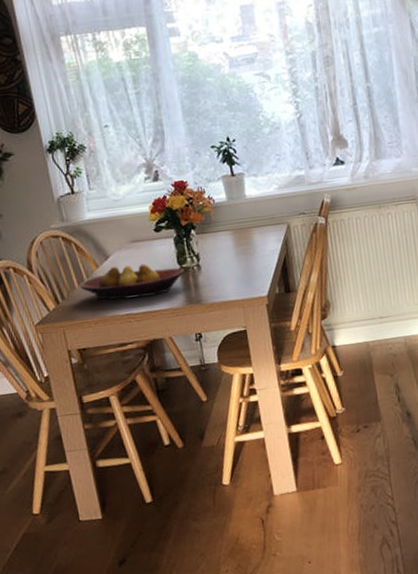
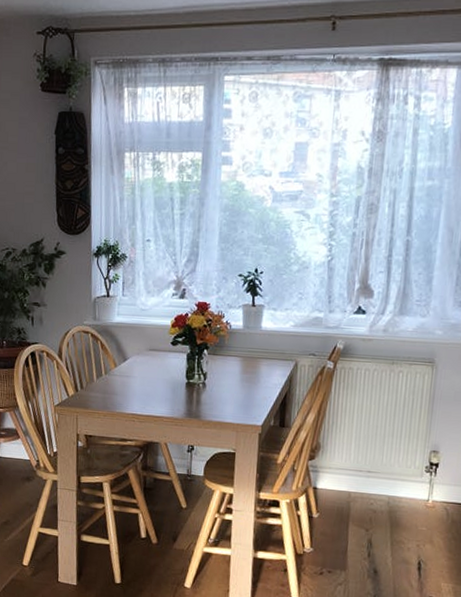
fruit bowl: present [79,263,185,300] -> none [97,368,191,403]

